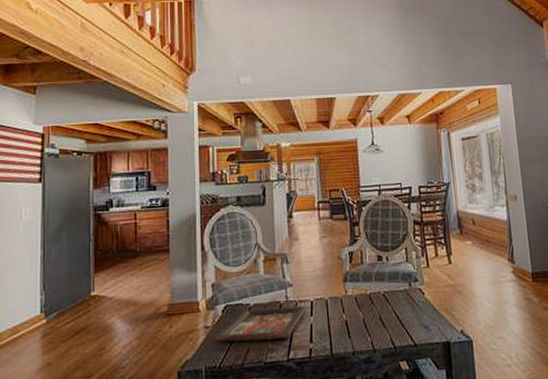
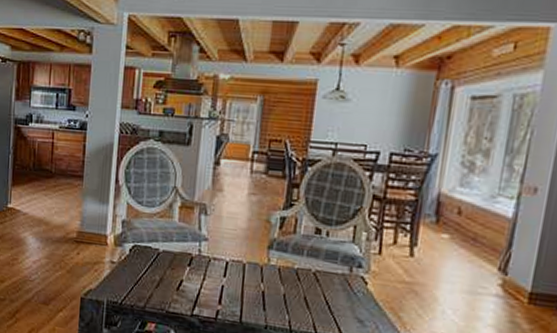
decorative tray: present [216,305,307,342] -> none [120,254,221,293]

